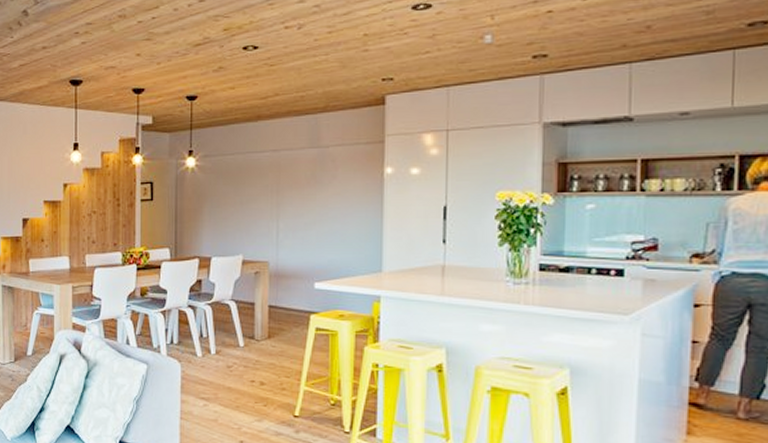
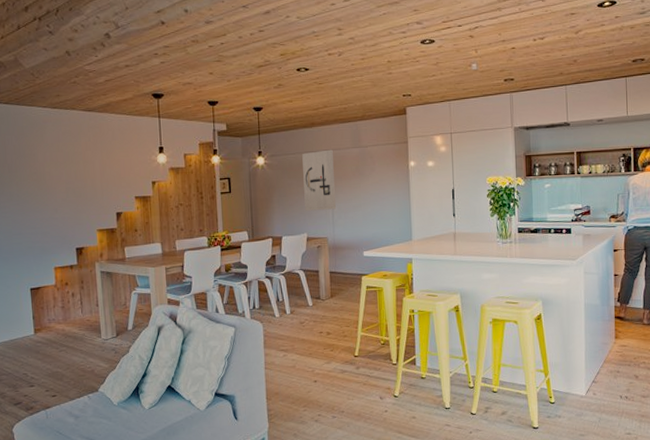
wall art: none [242,149,283,227] -> present [302,149,336,211]

